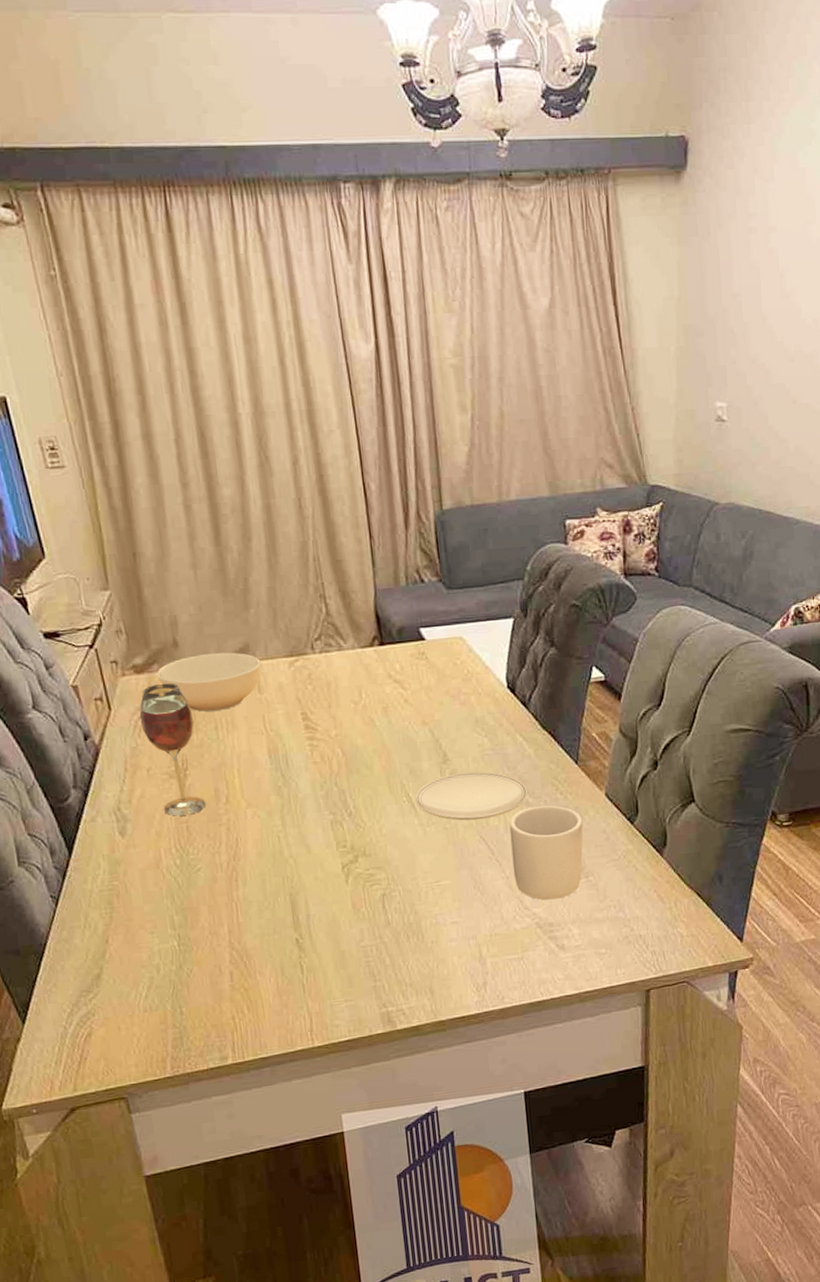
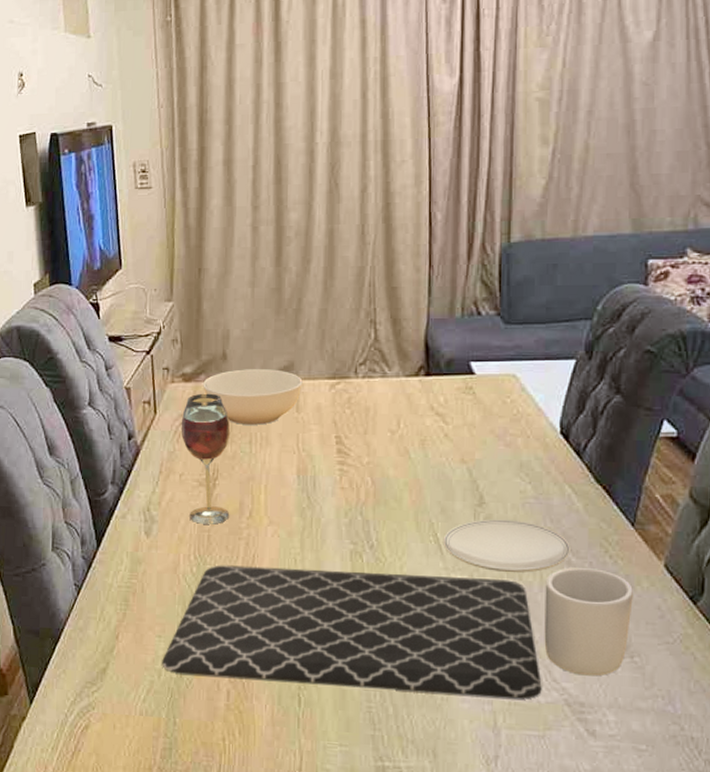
placemat: none [158,826,517,965] -> present [162,565,542,699]

